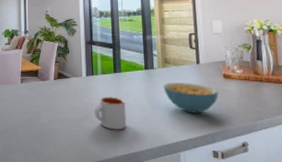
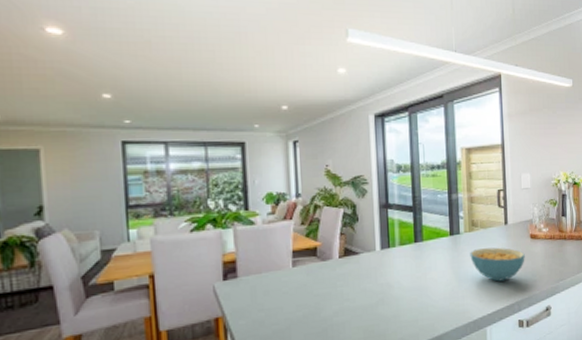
mug: present [94,97,127,130] -> none [391,272,430,313]

